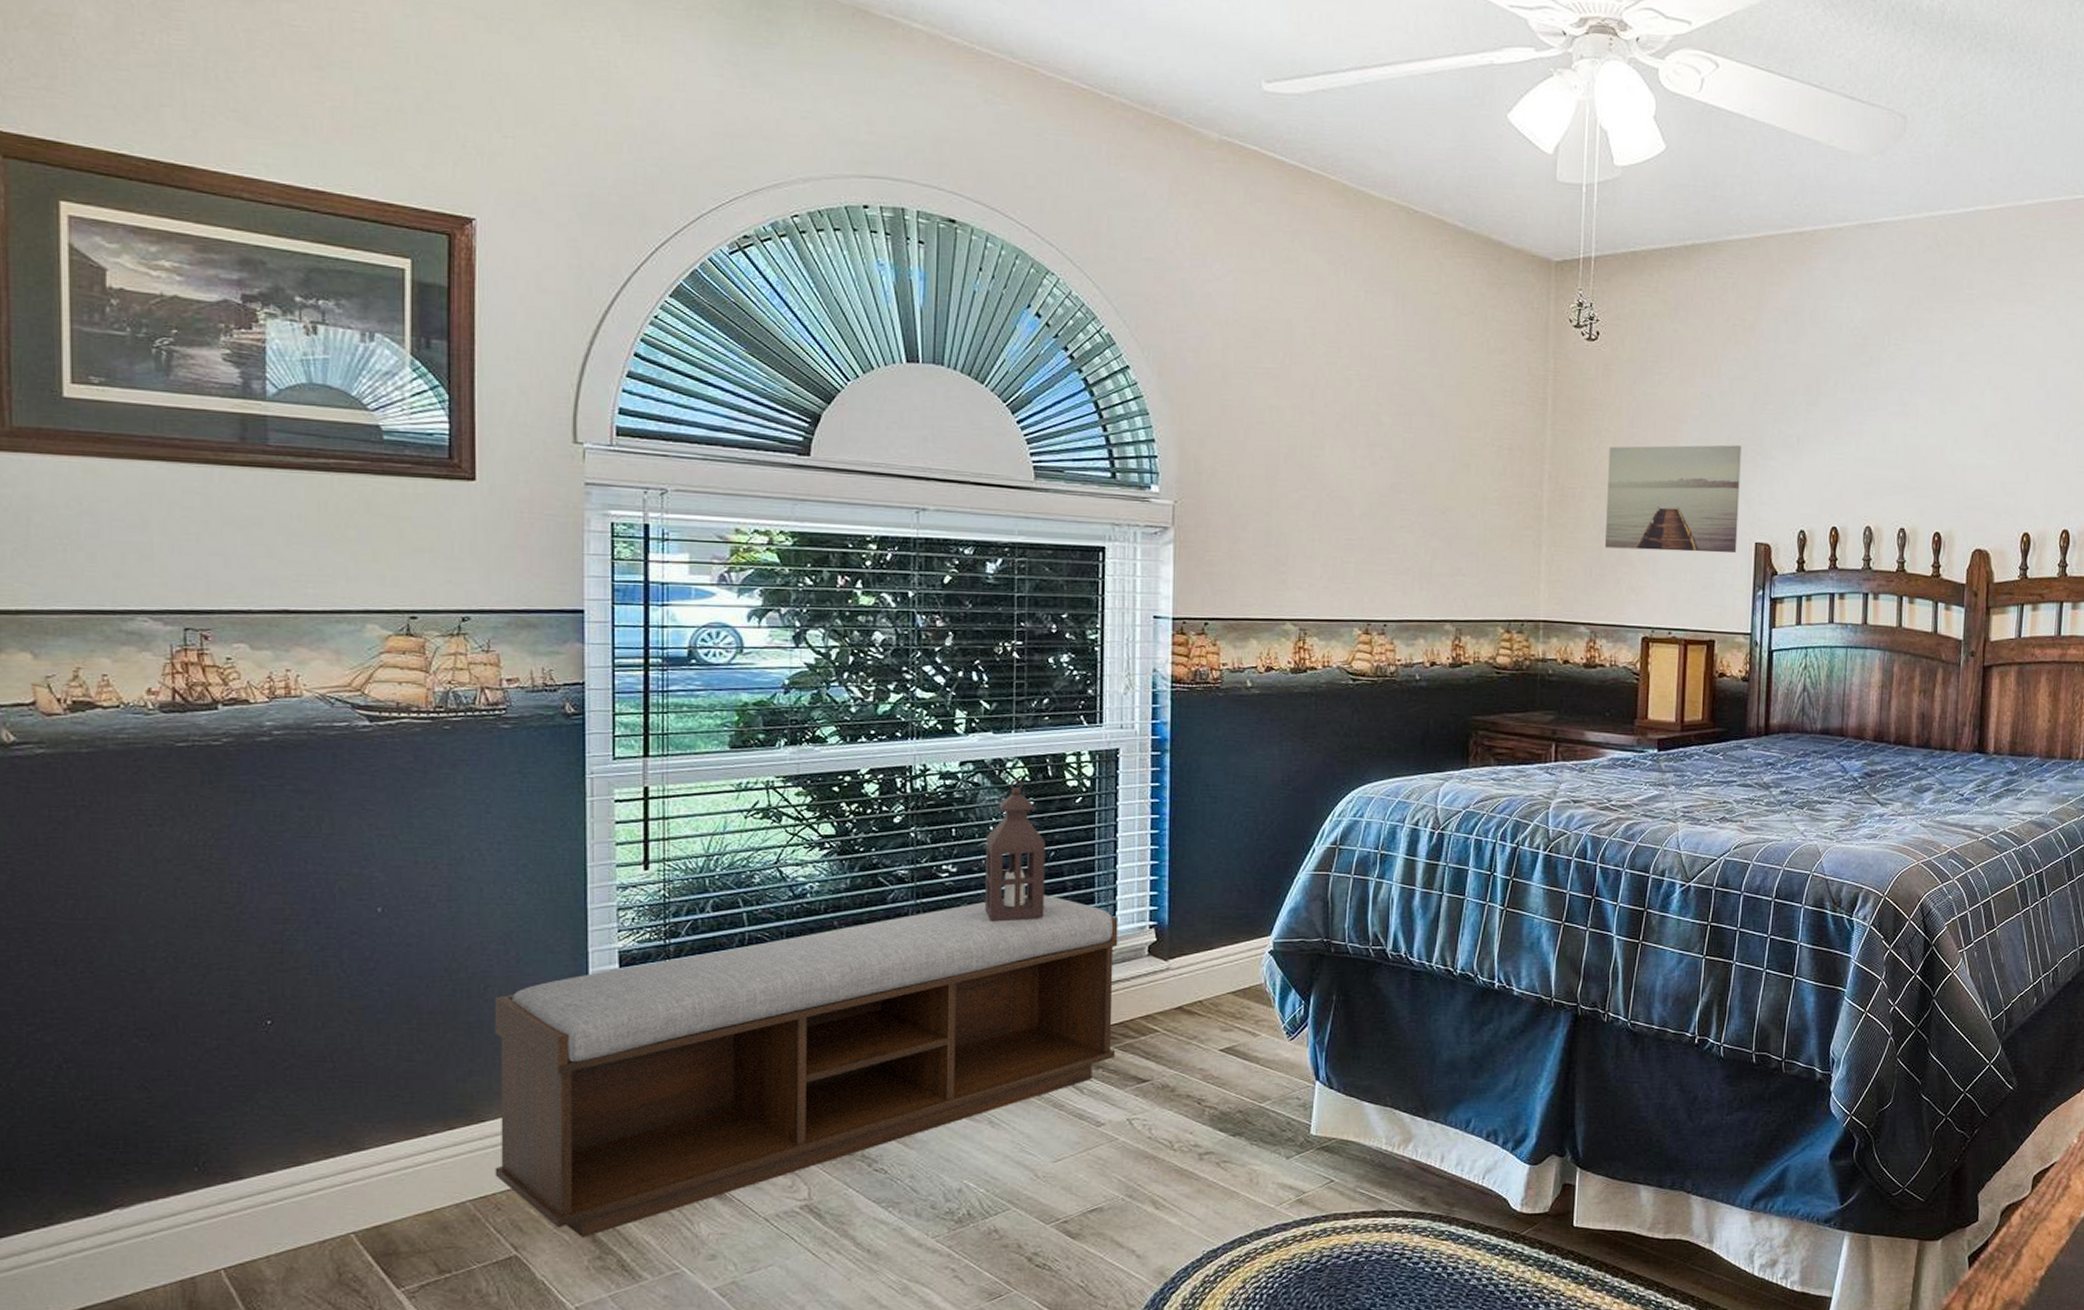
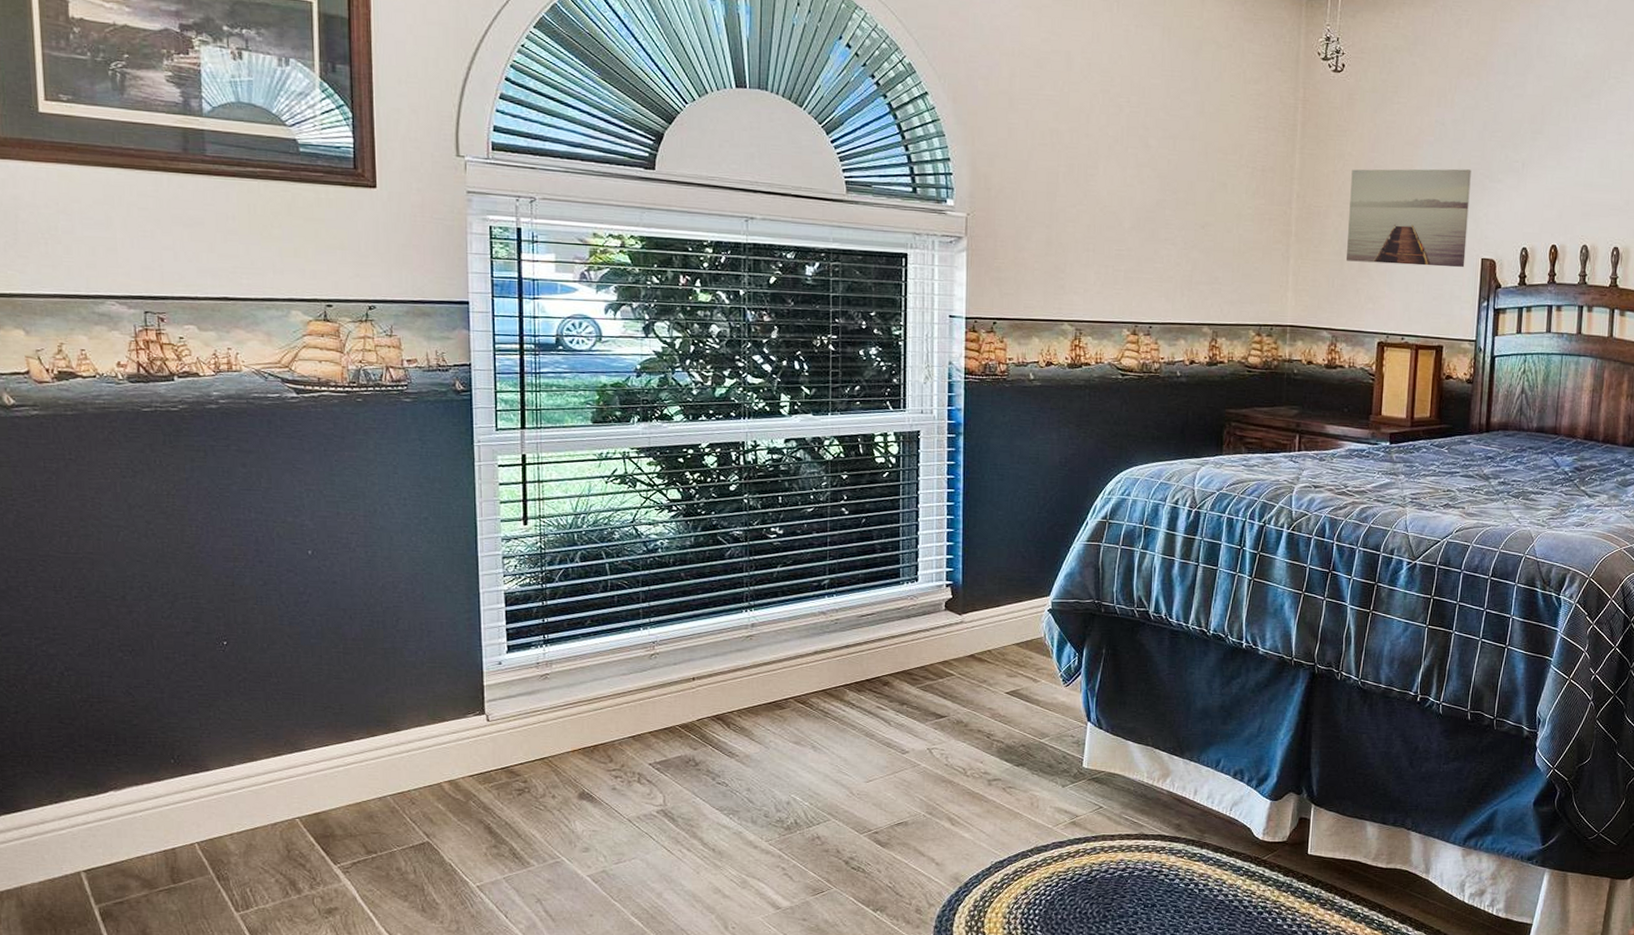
bench: present [494,894,1118,1237] -> none [404,555,920,829]
lantern: present [985,779,1045,922] -> none [807,455,858,578]

